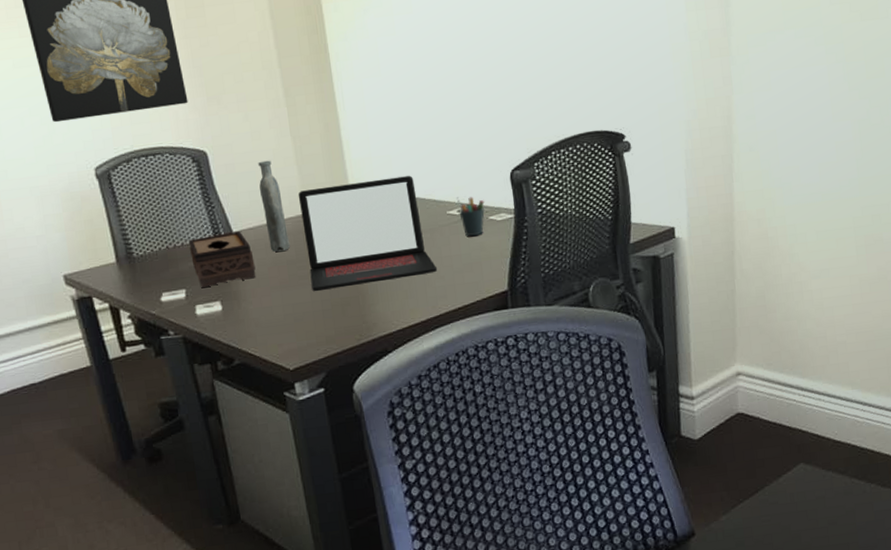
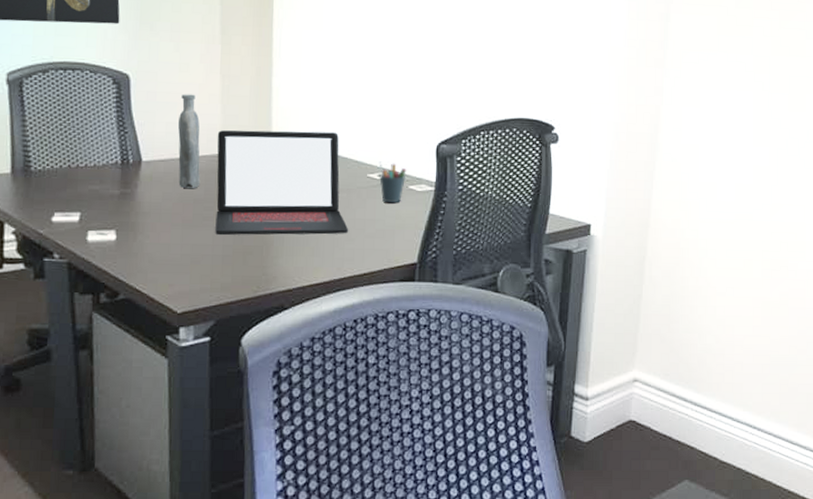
tissue box: present [189,231,256,287] -> none [93,161,160,213]

